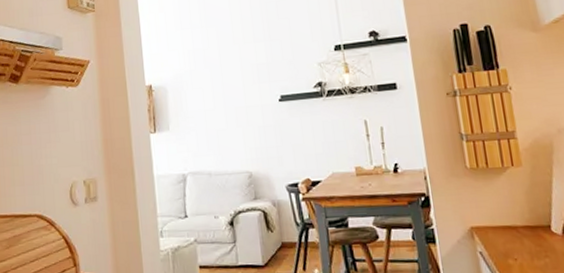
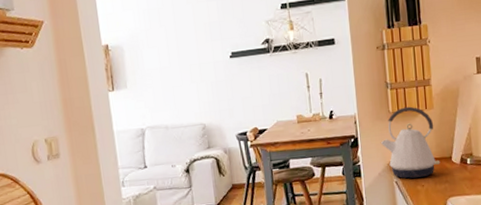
kettle: none [457,162,536,250] -> present [380,106,441,179]

